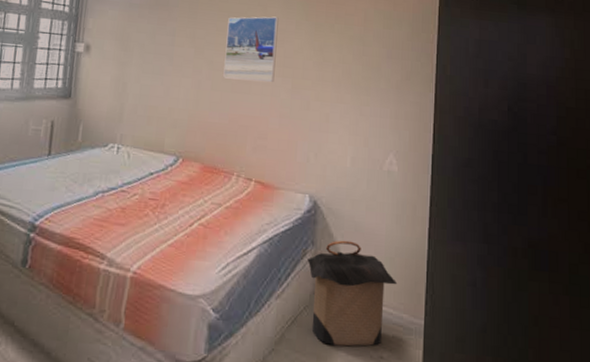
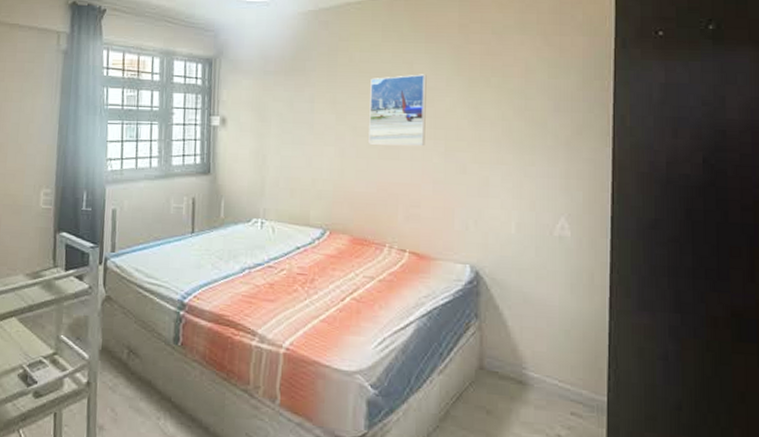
laundry hamper: present [307,240,398,347] -> none [471,312,575,424]

